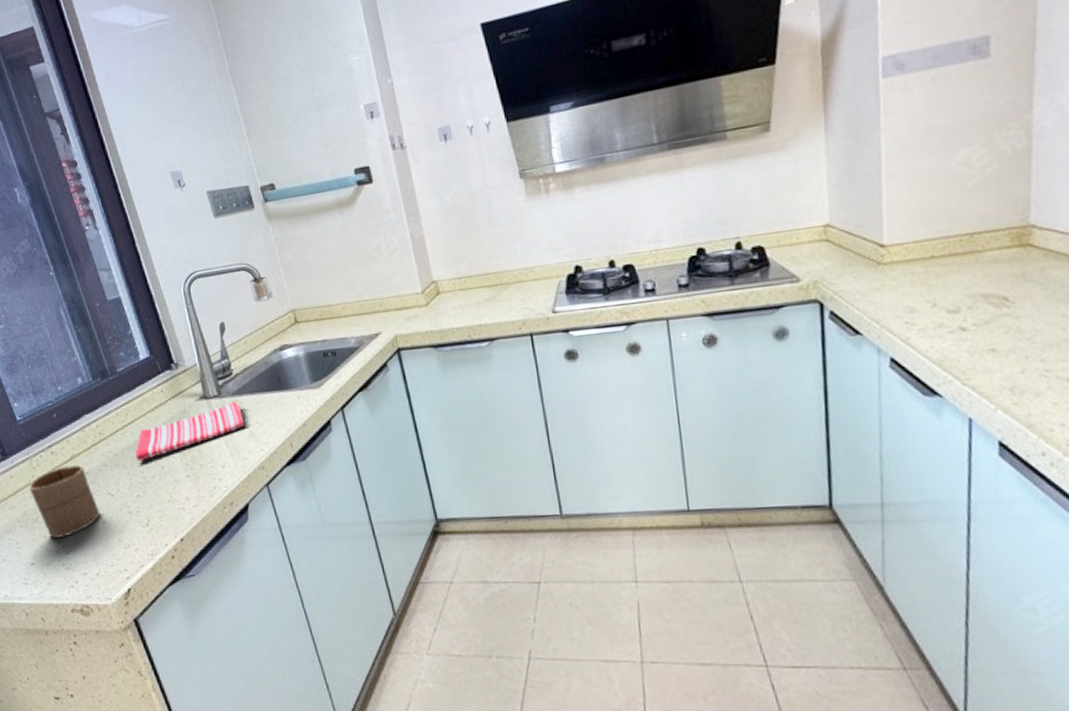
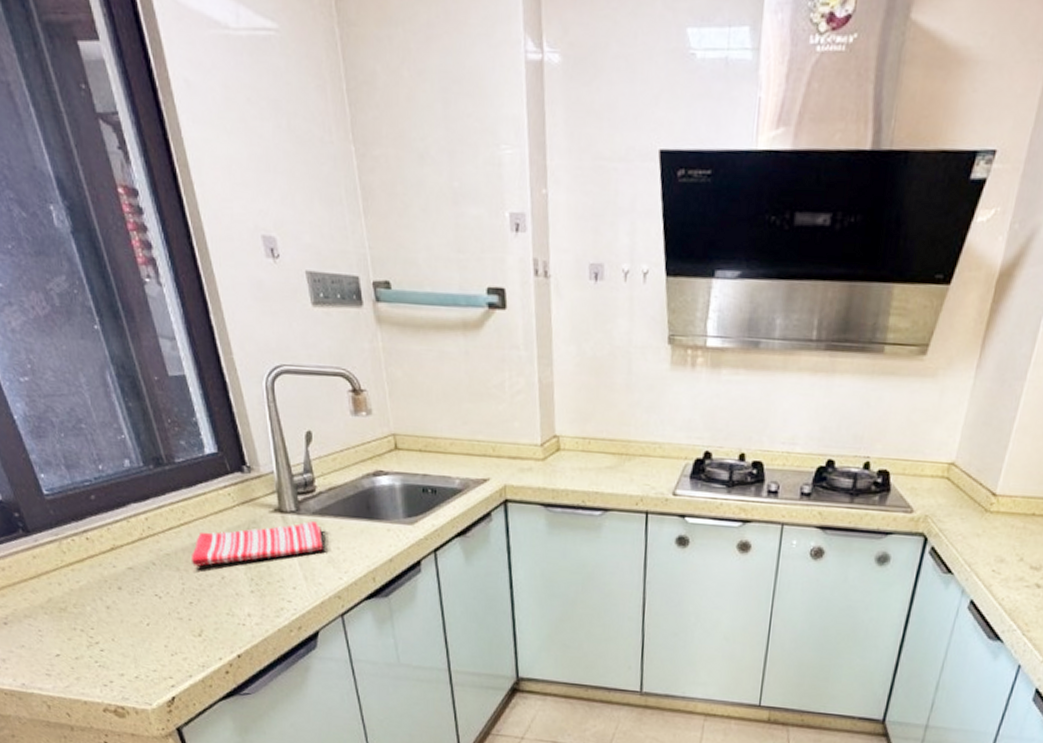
cup: present [29,465,100,538] -> none [56,556,144,633]

